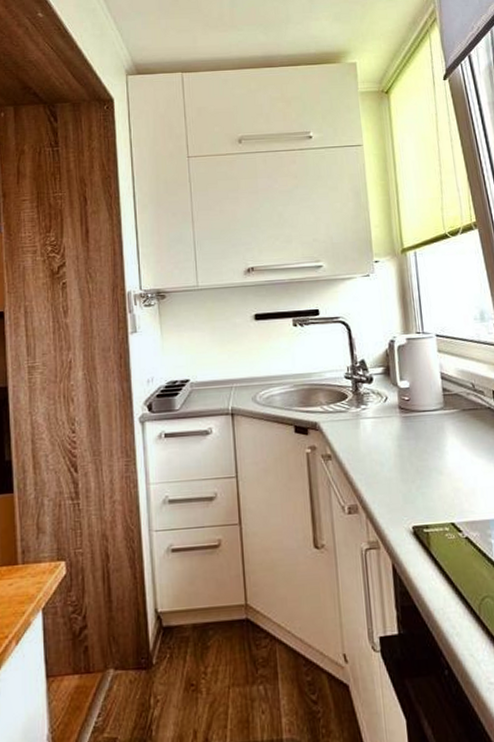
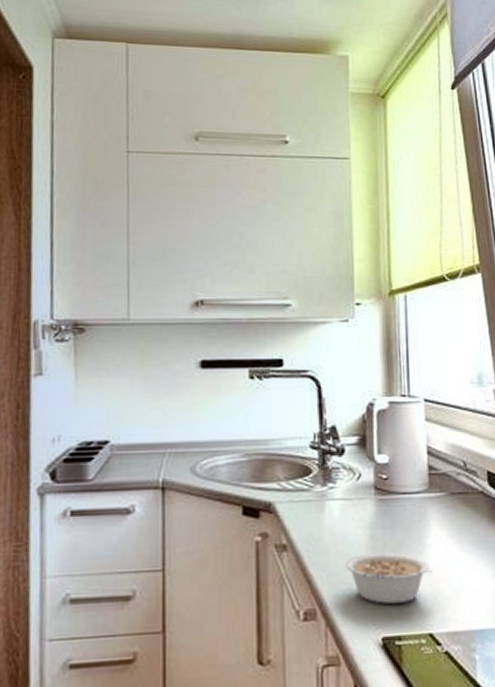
legume: none [378,459,451,500] -> present [344,552,433,604]

